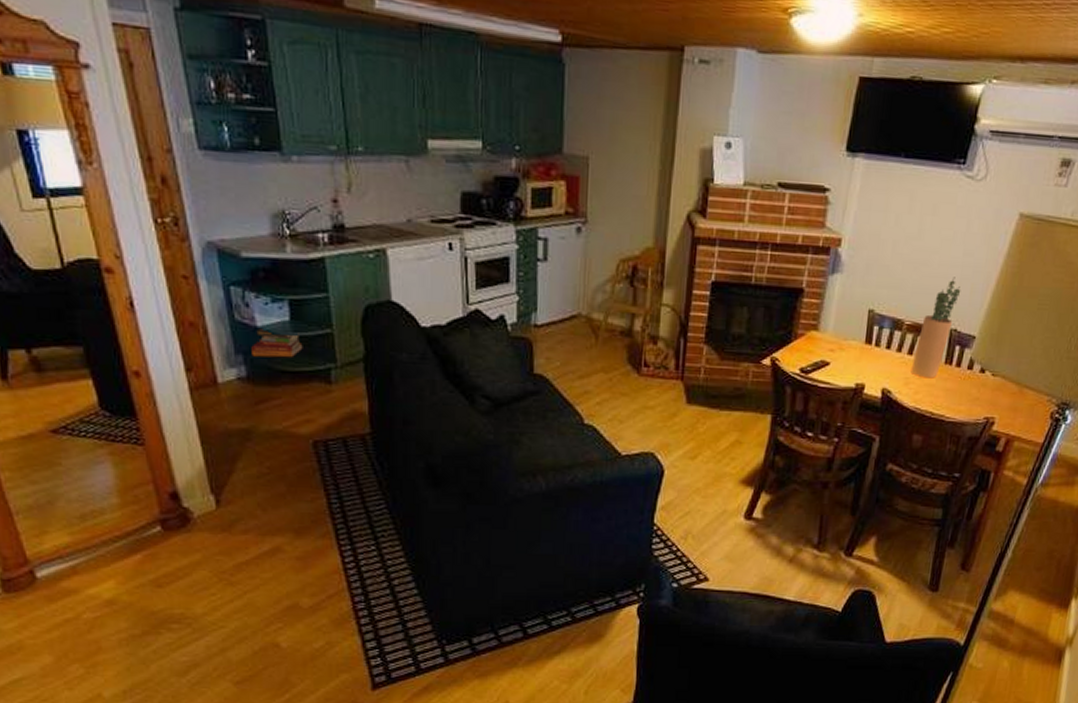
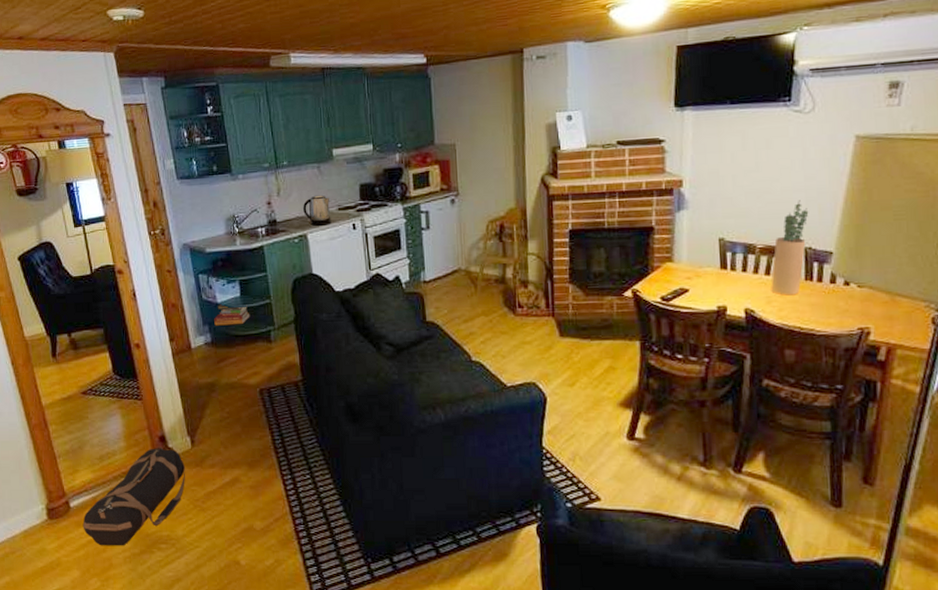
duffel bag: none [56,505,208,626] -> present [82,447,186,546]
kettle: none [383,198,421,241] -> present [303,195,332,226]

